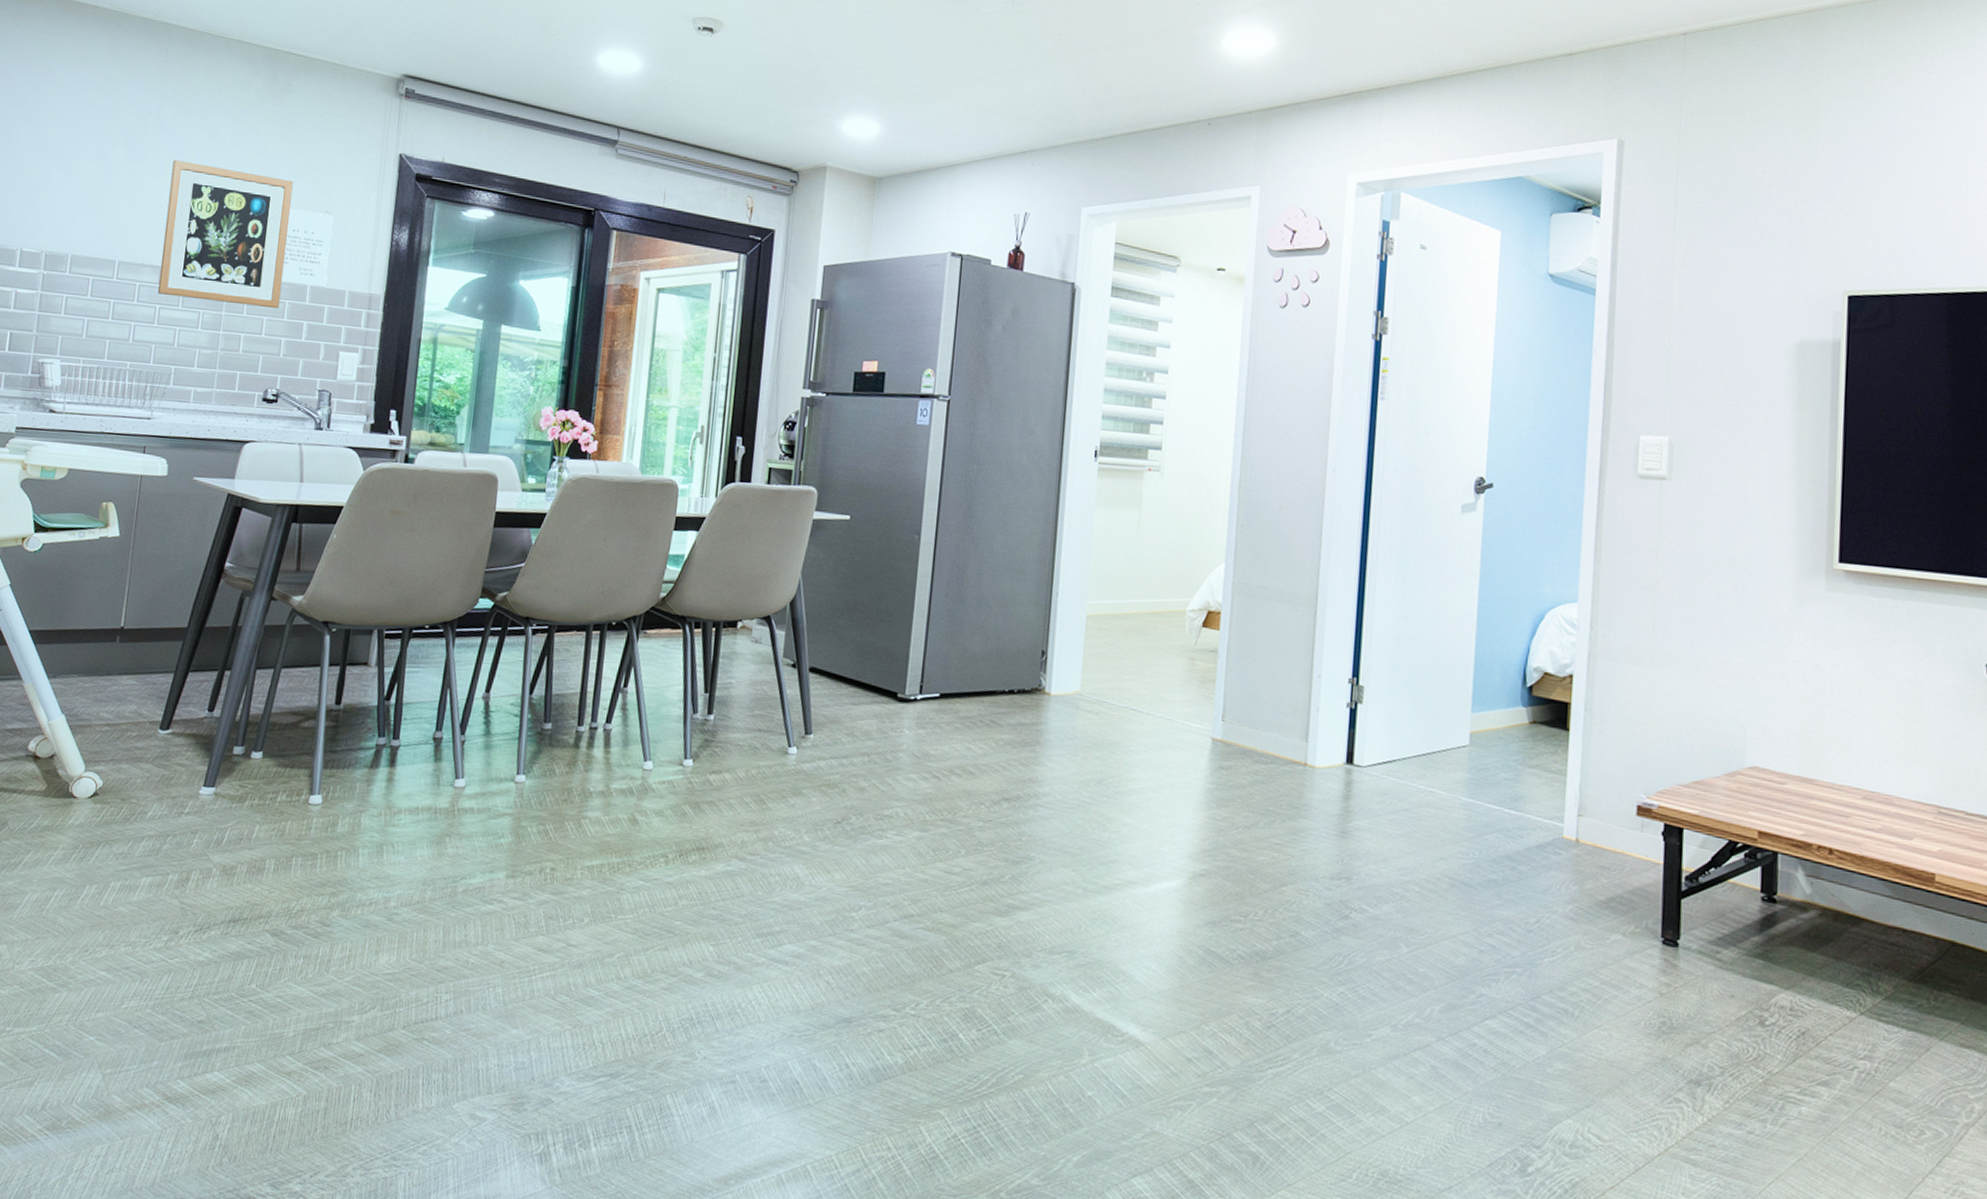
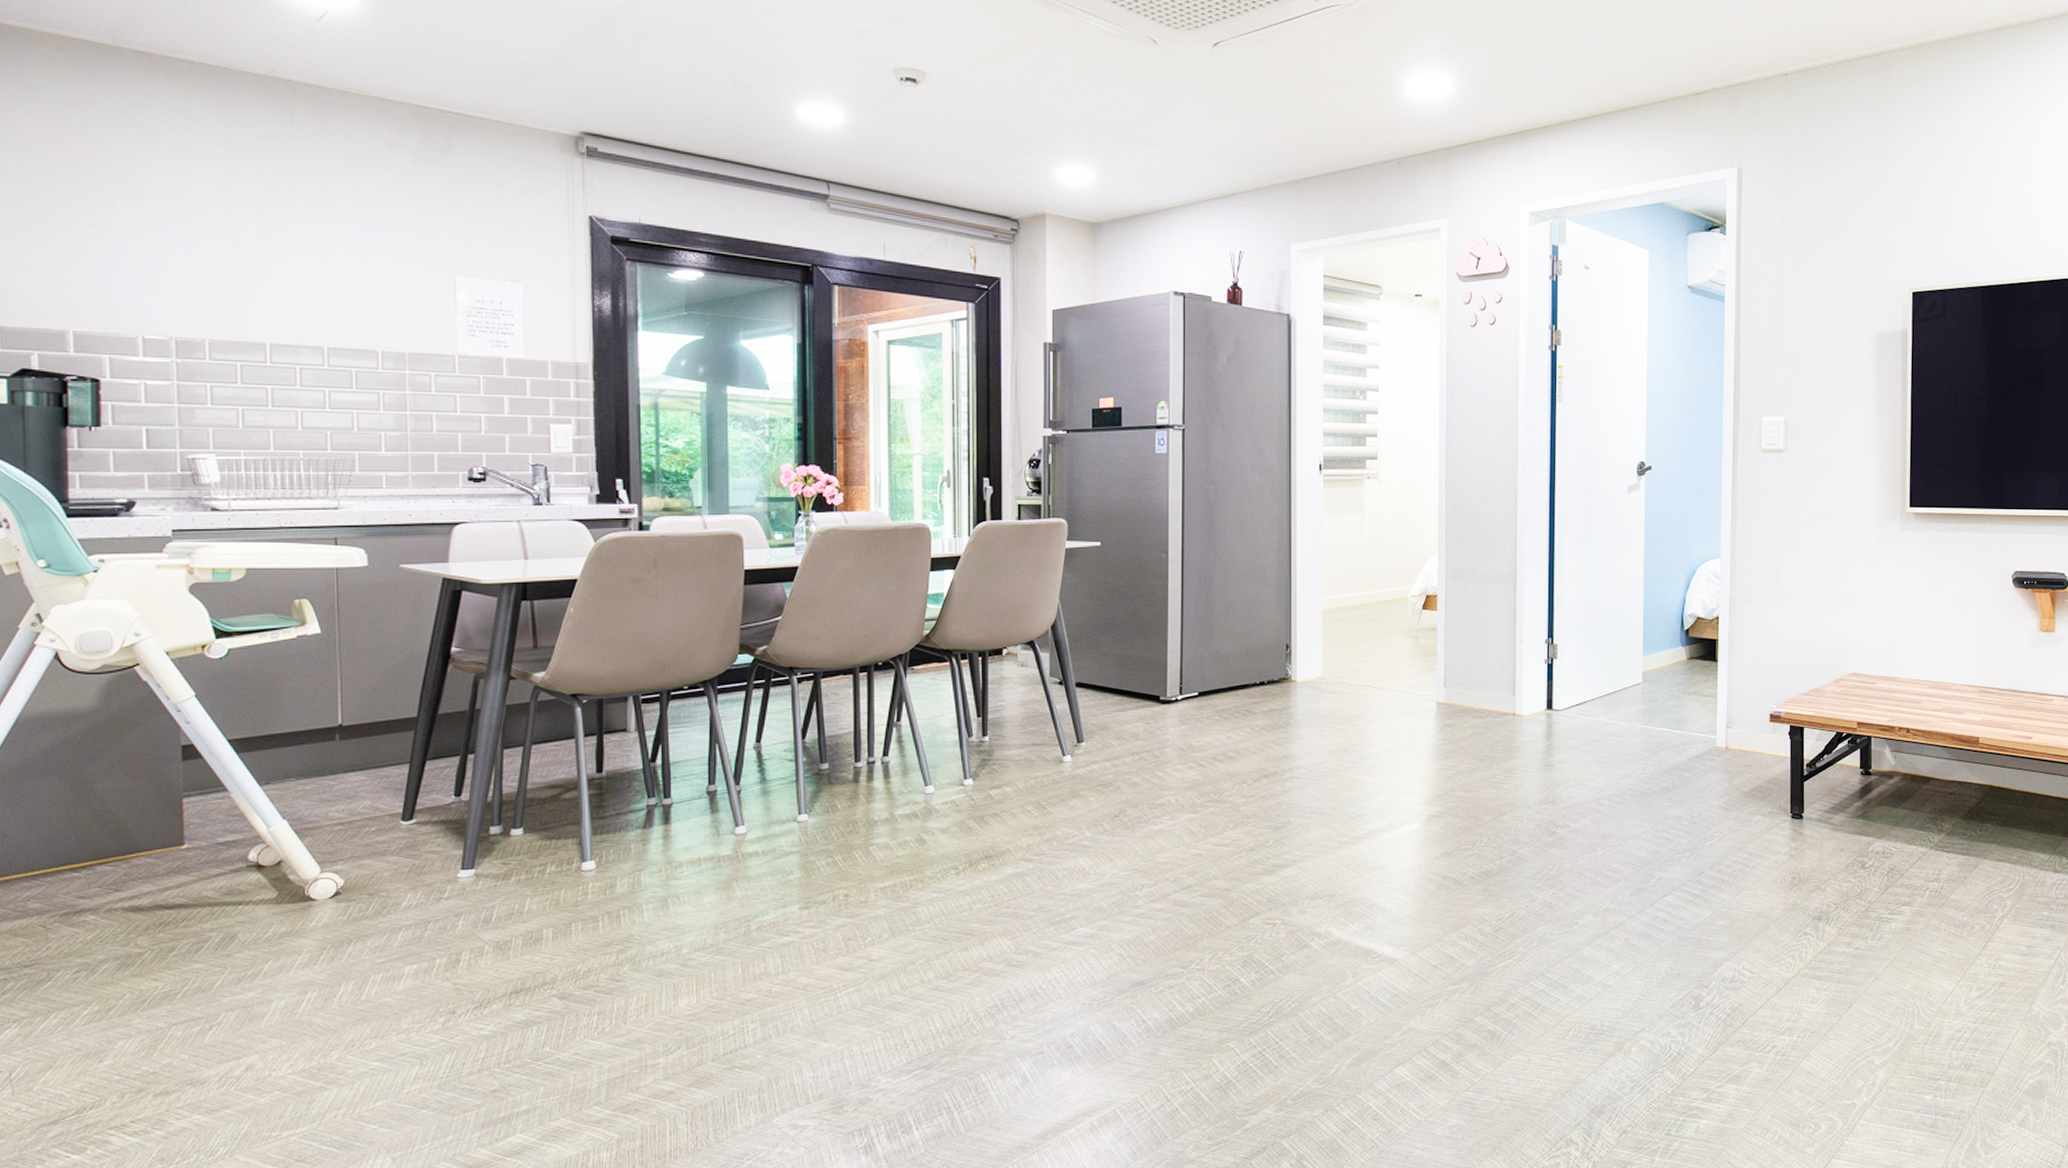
wall art: present [158,160,293,309] -> none [320,231,473,385]

